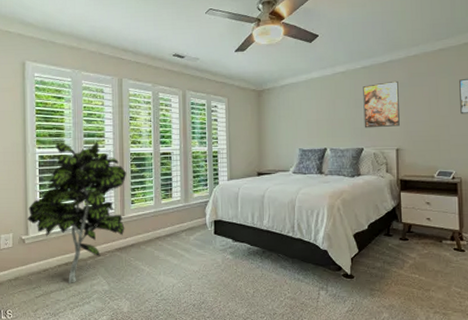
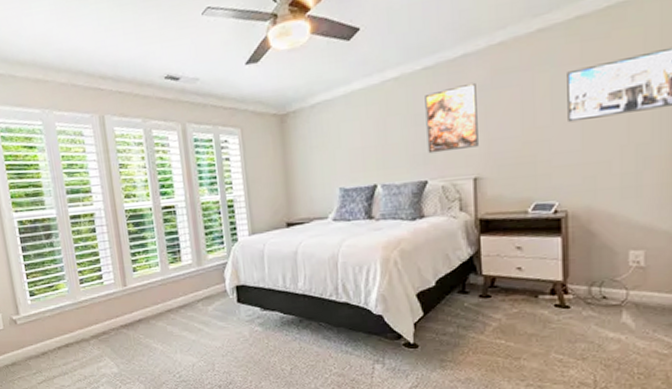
indoor plant: present [28,142,127,283] -> none [15,199,129,367]

